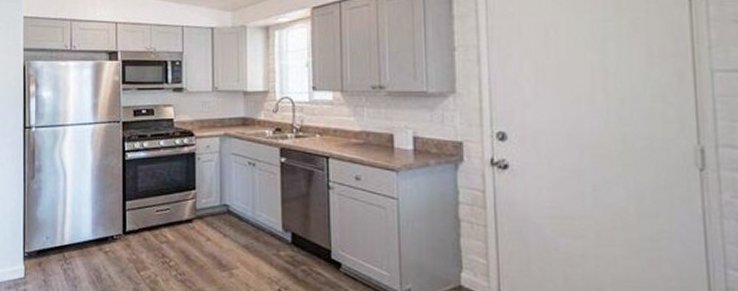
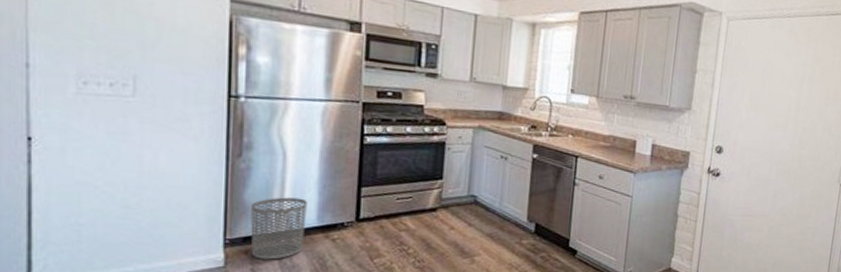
waste bin: none [42,213,84,272] -> present [250,197,308,260]

